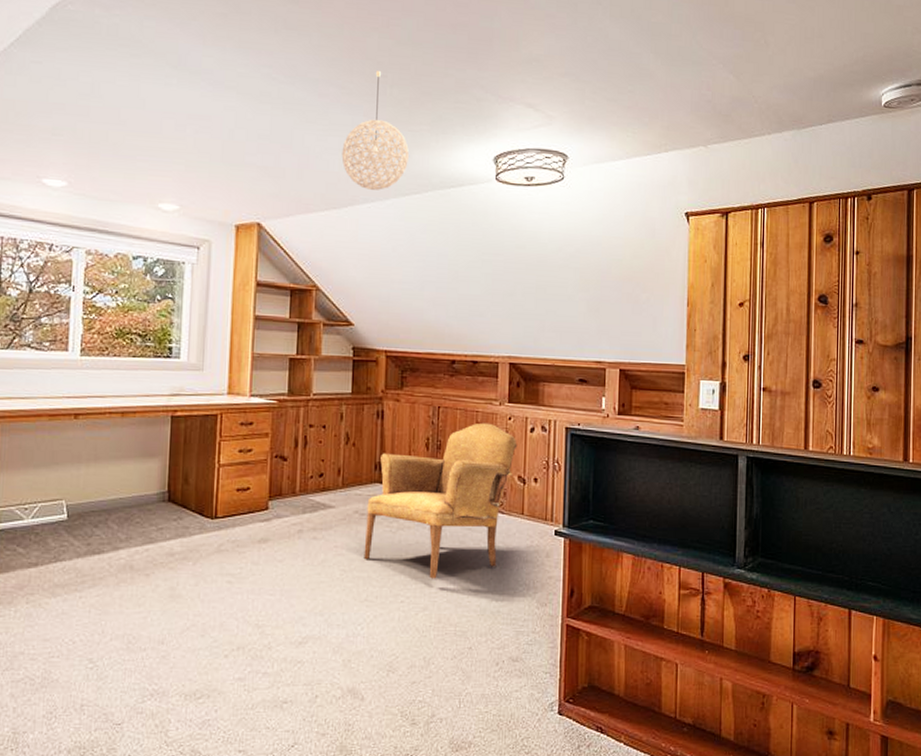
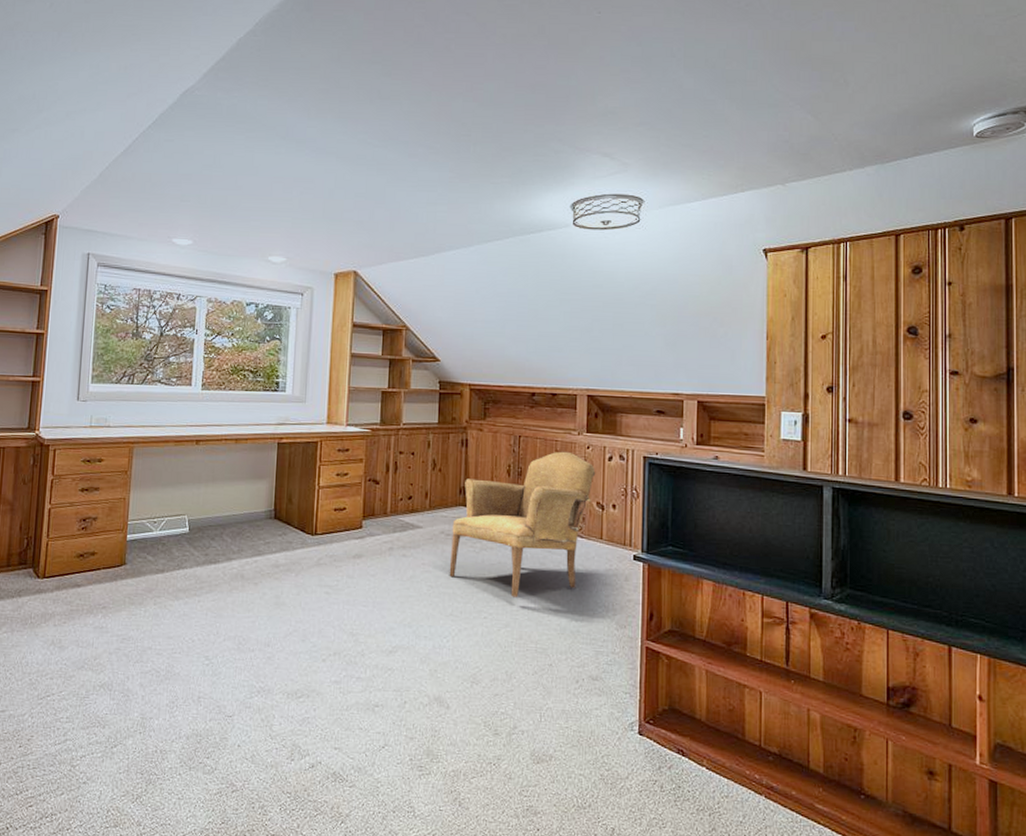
pendant light: present [341,71,409,190] -> none [429,131,491,238]

